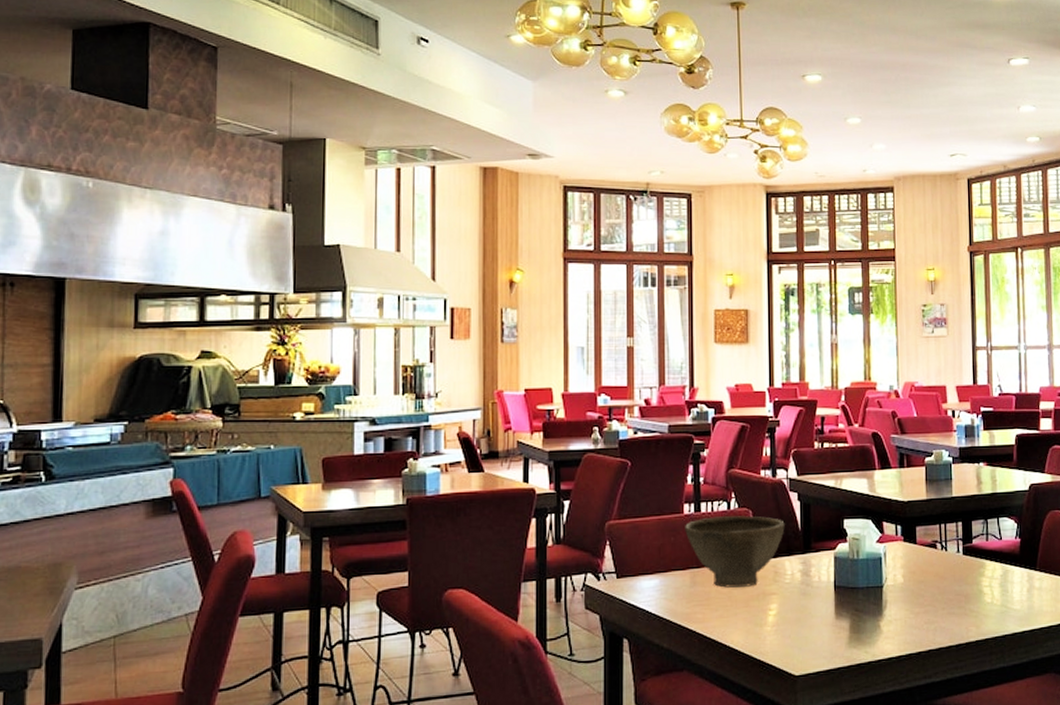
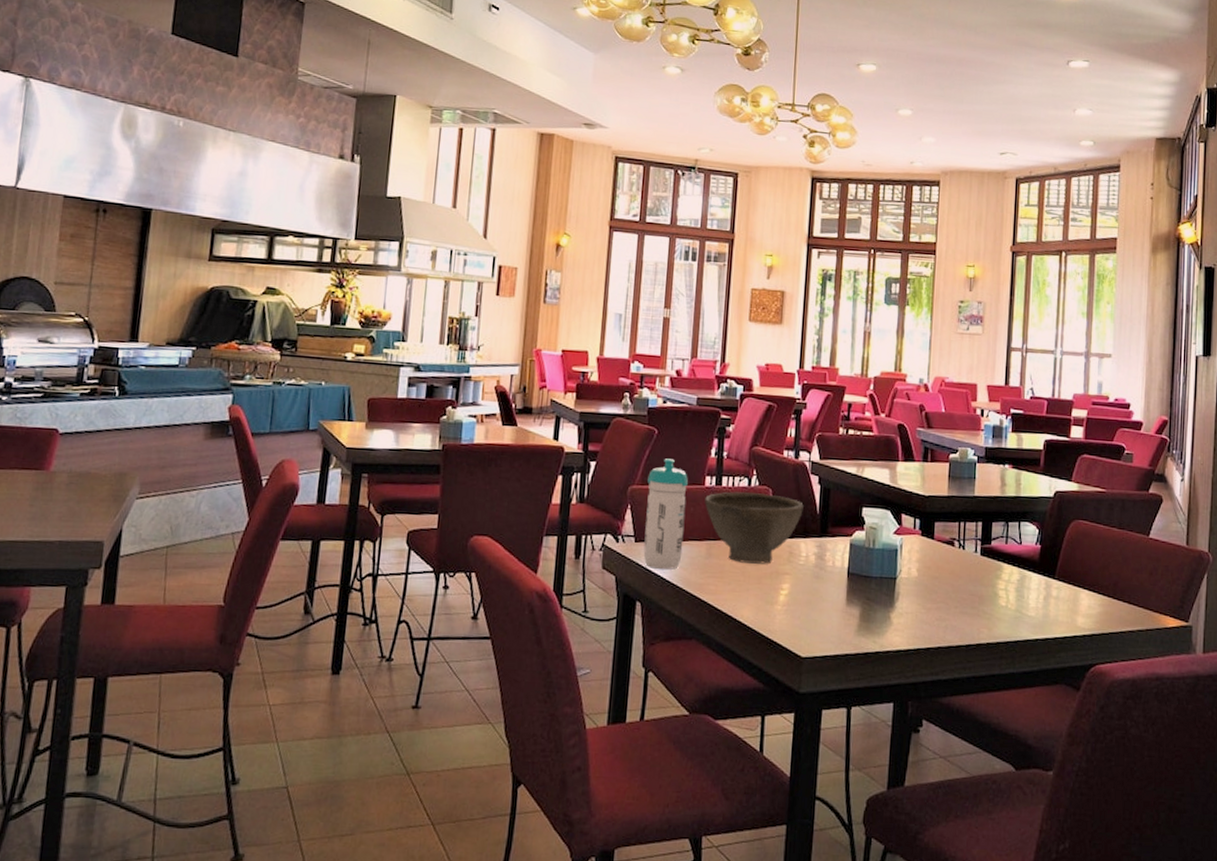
water bottle: none [625,490,666,603] -> present [643,459,688,570]

